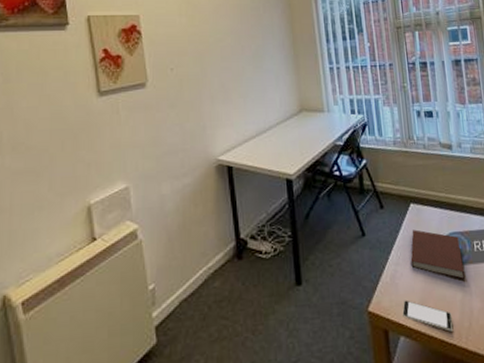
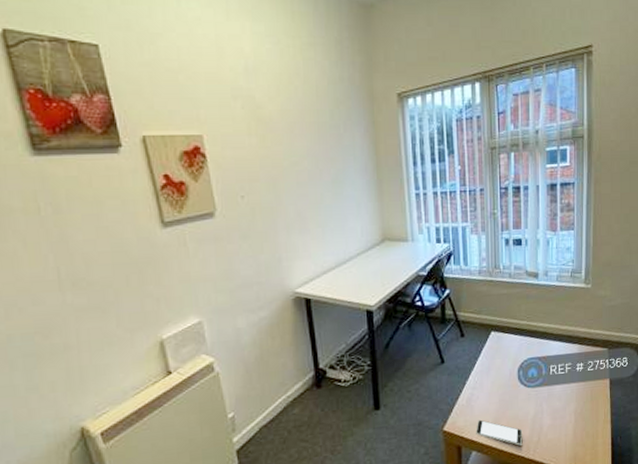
notebook: present [410,229,465,279] -> none [487,356,538,400]

